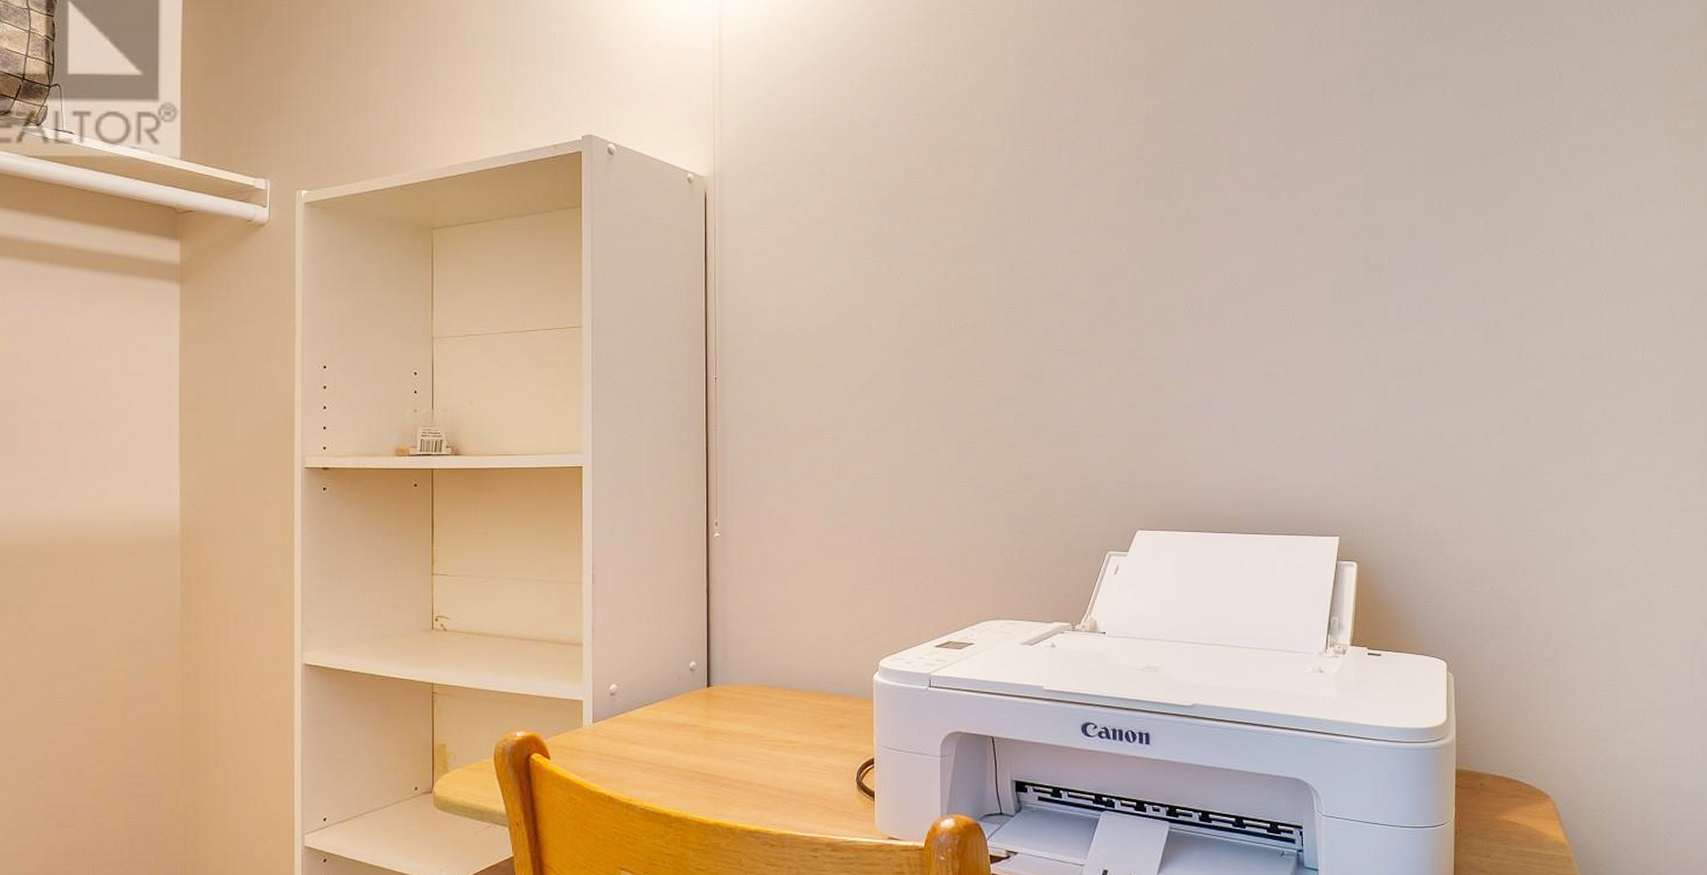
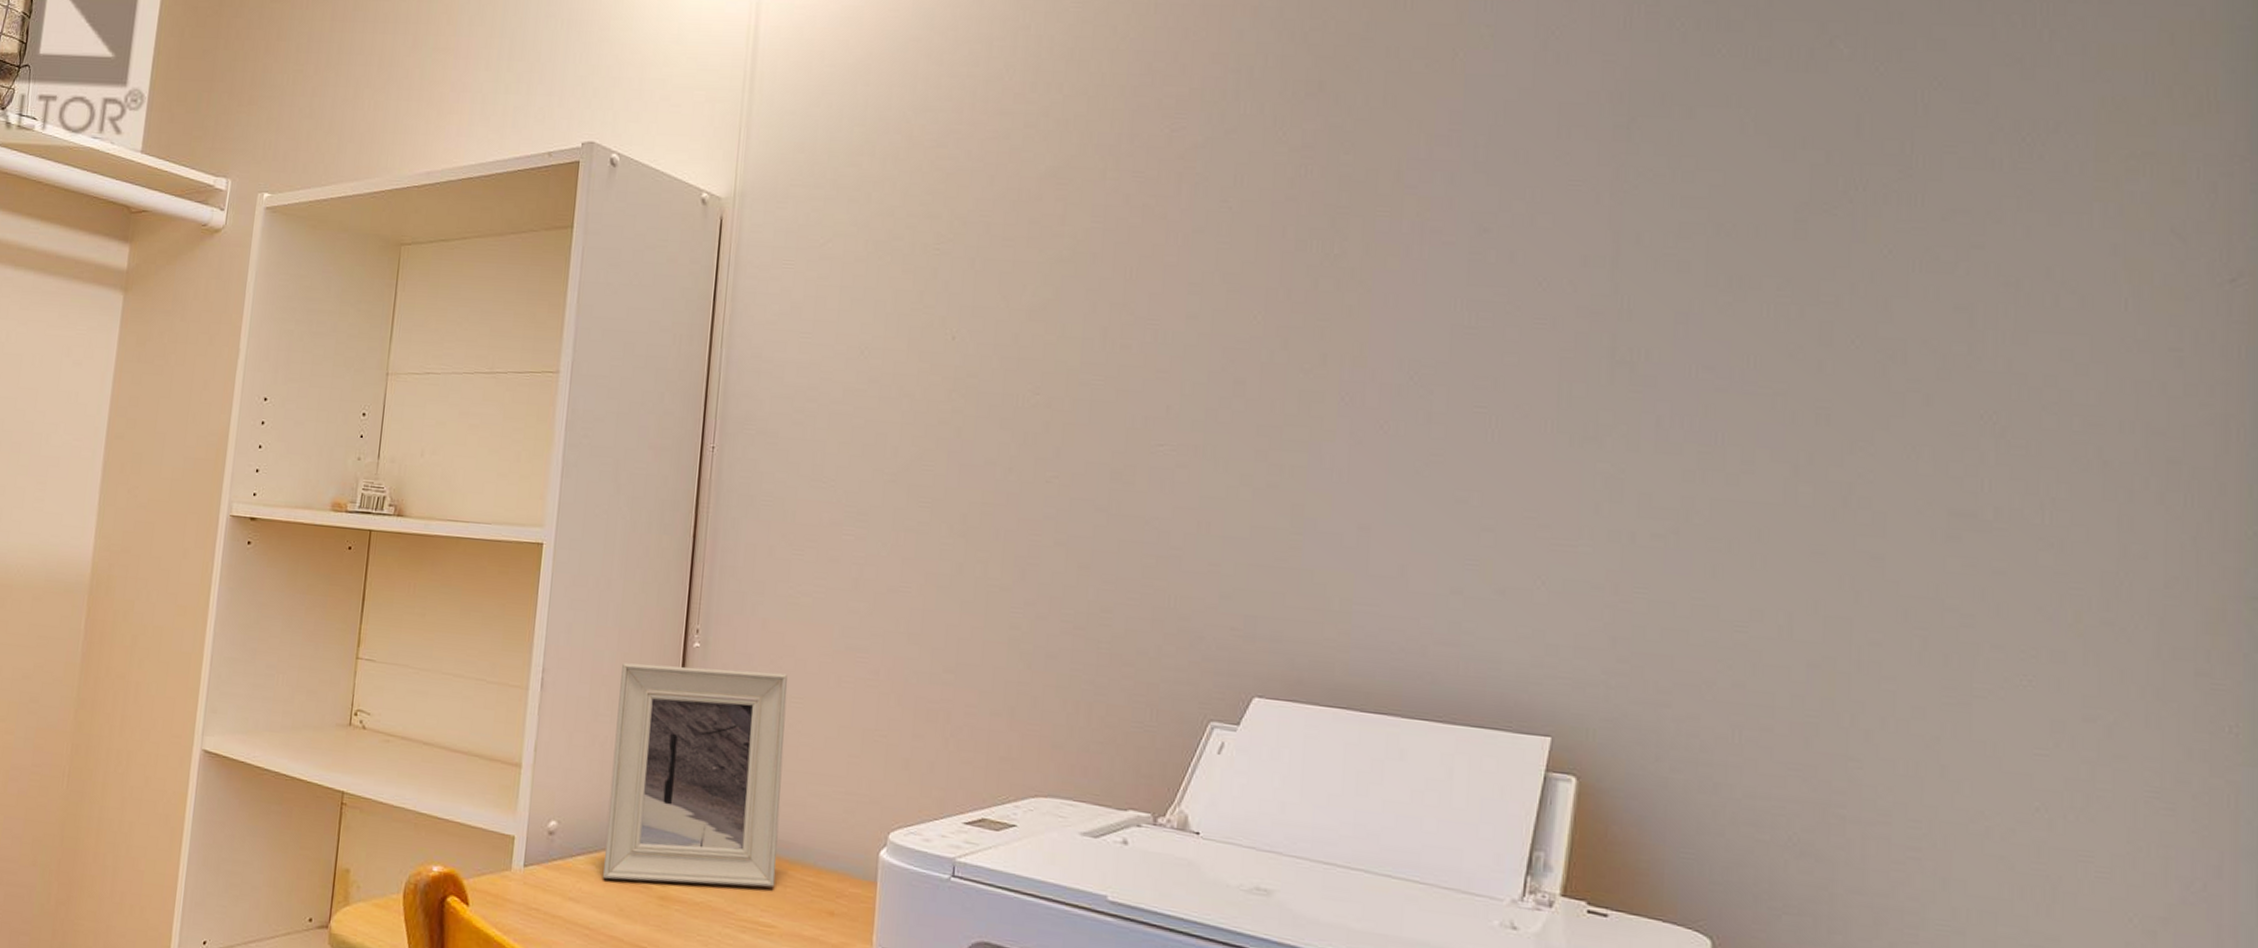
picture frame: none [657,550,795,723] -> present [603,663,788,888]

